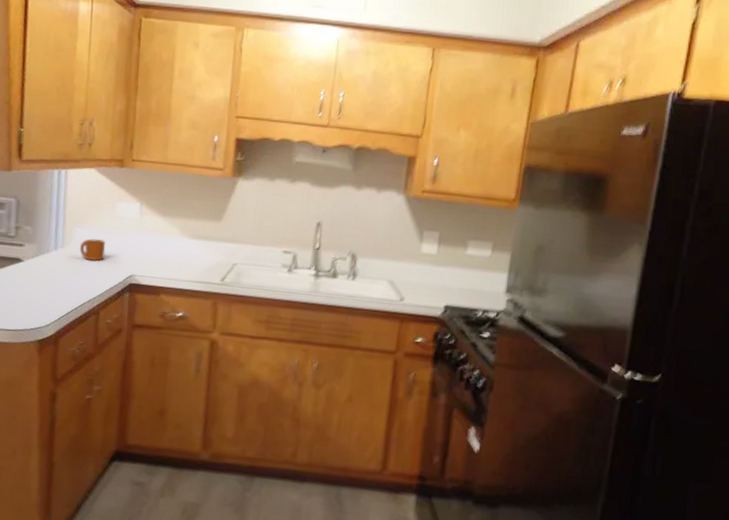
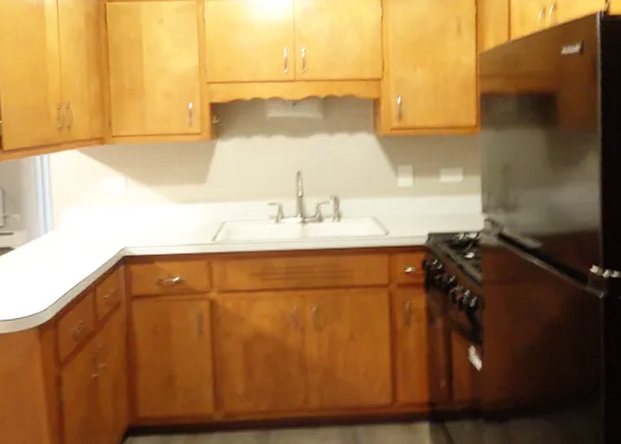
mug: present [80,238,105,261] -> none [70,216,95,239]

